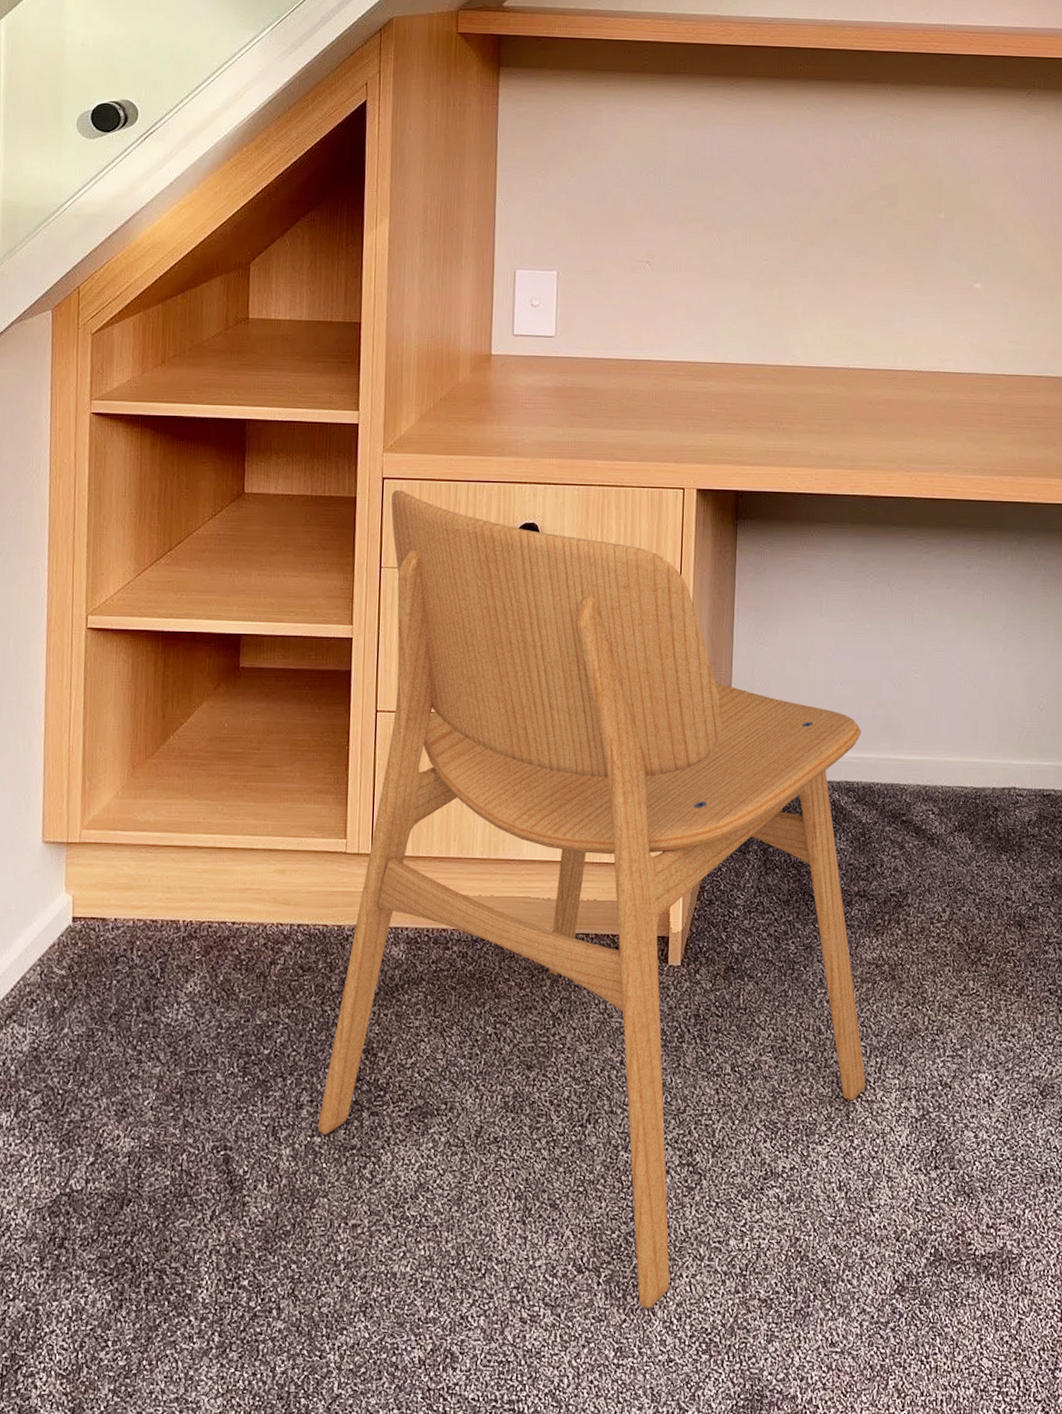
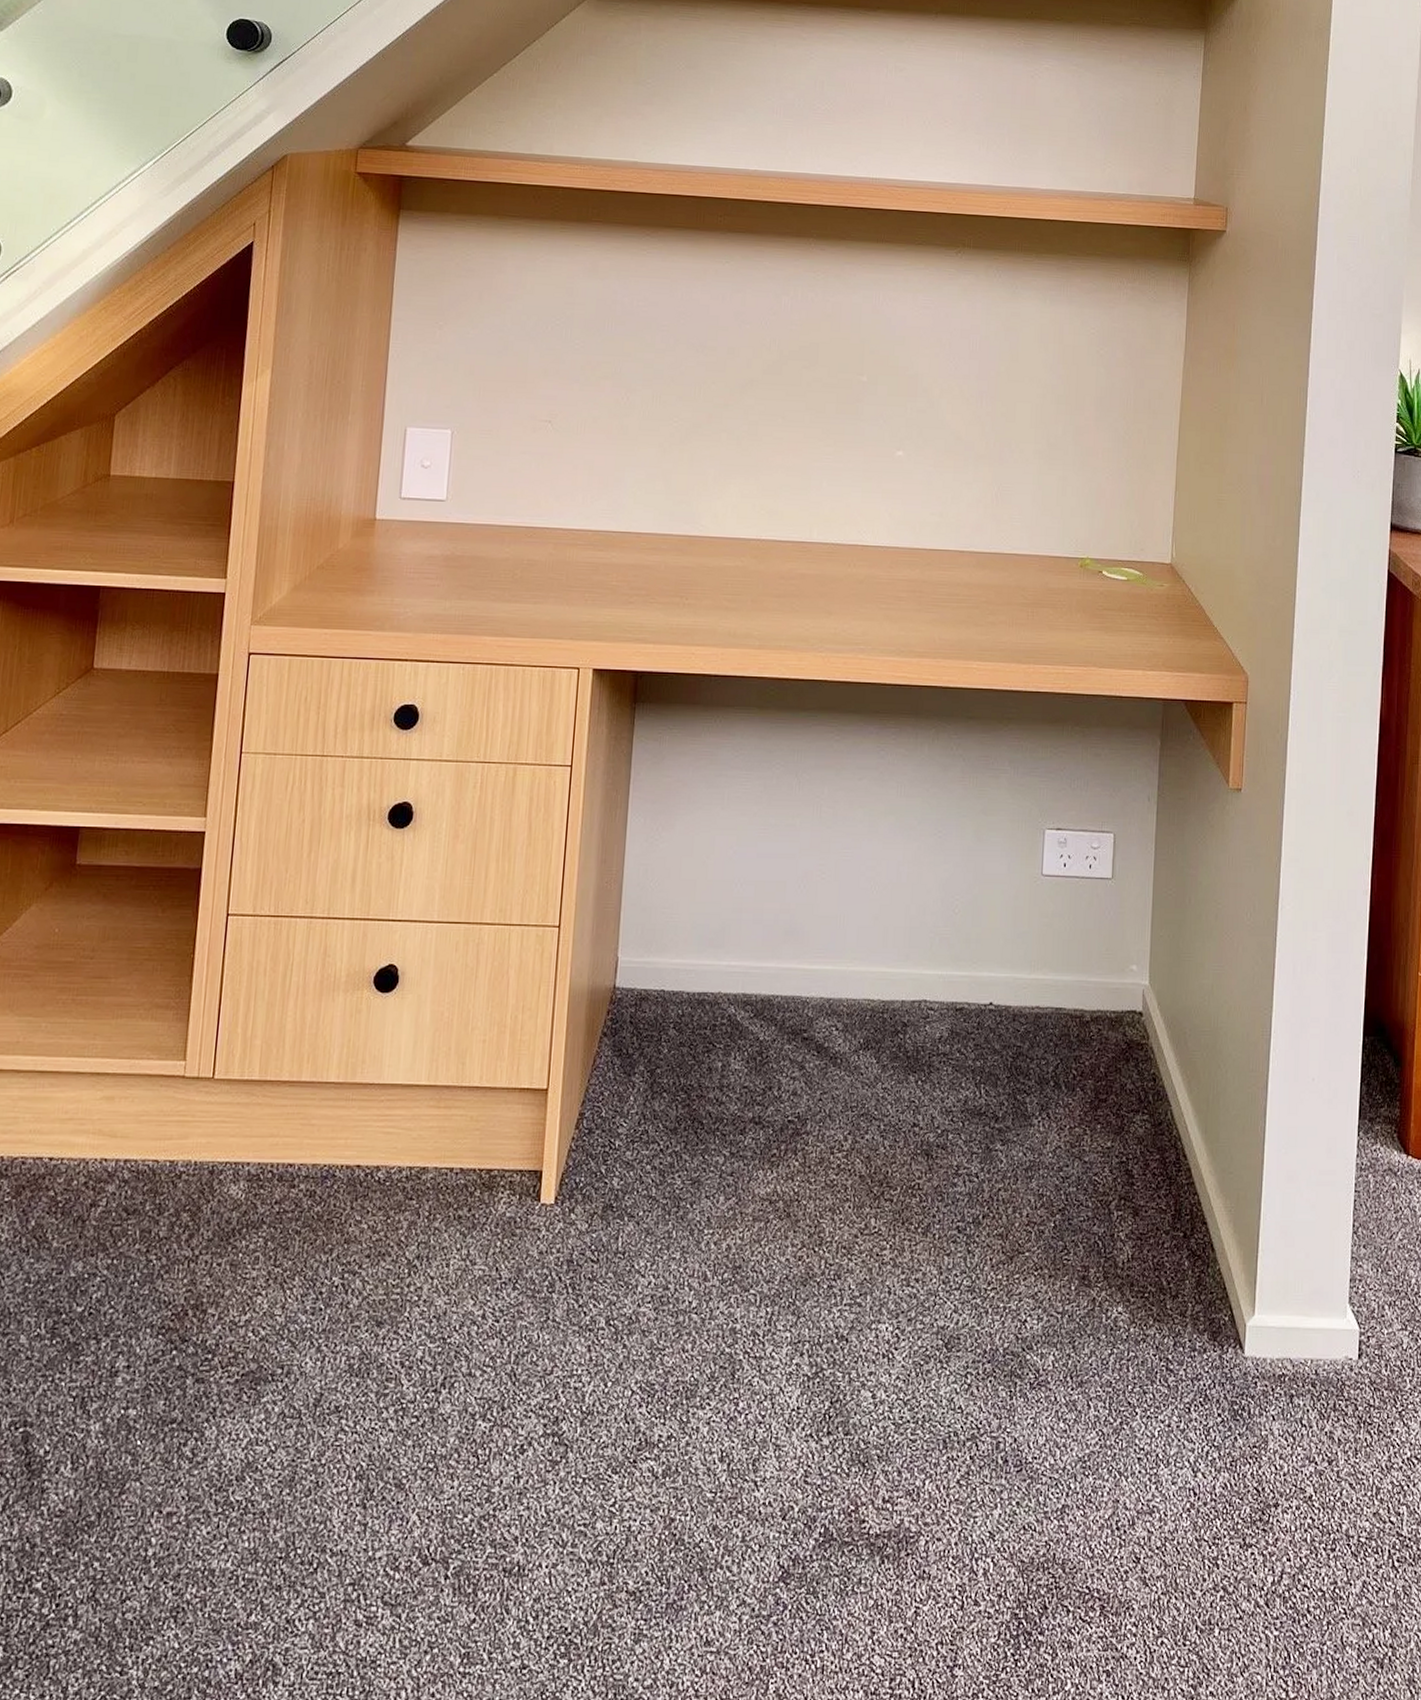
dining chair: present [317,489,866,1308] -> none [133,666,762,1606]

